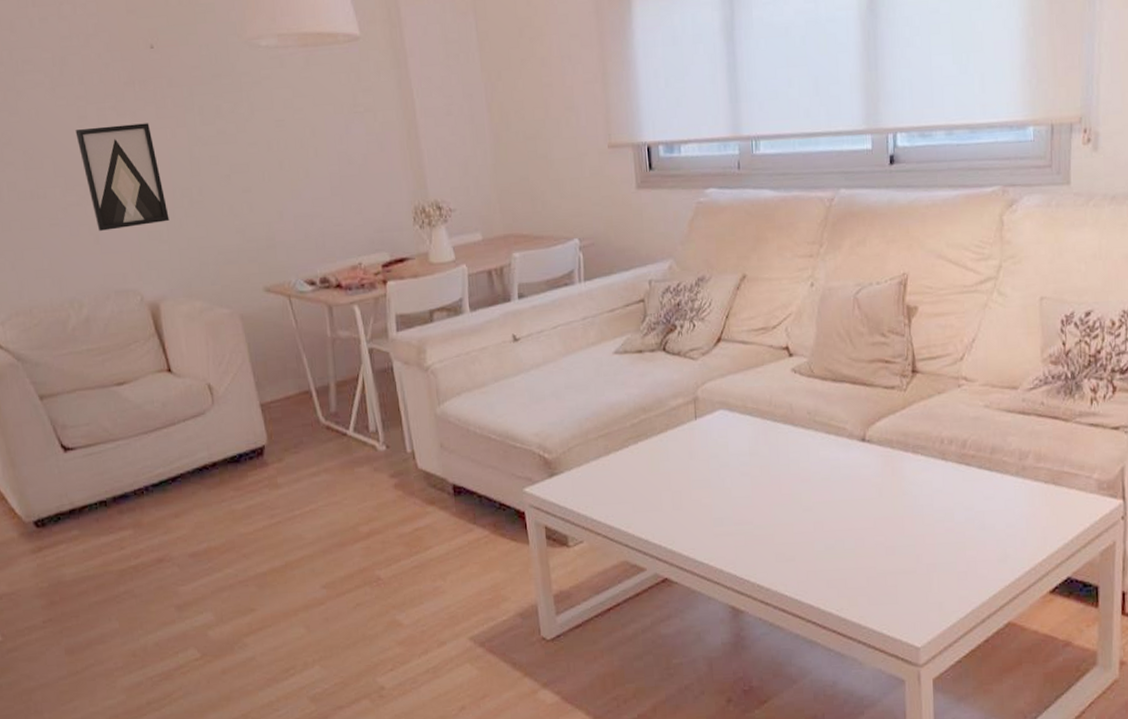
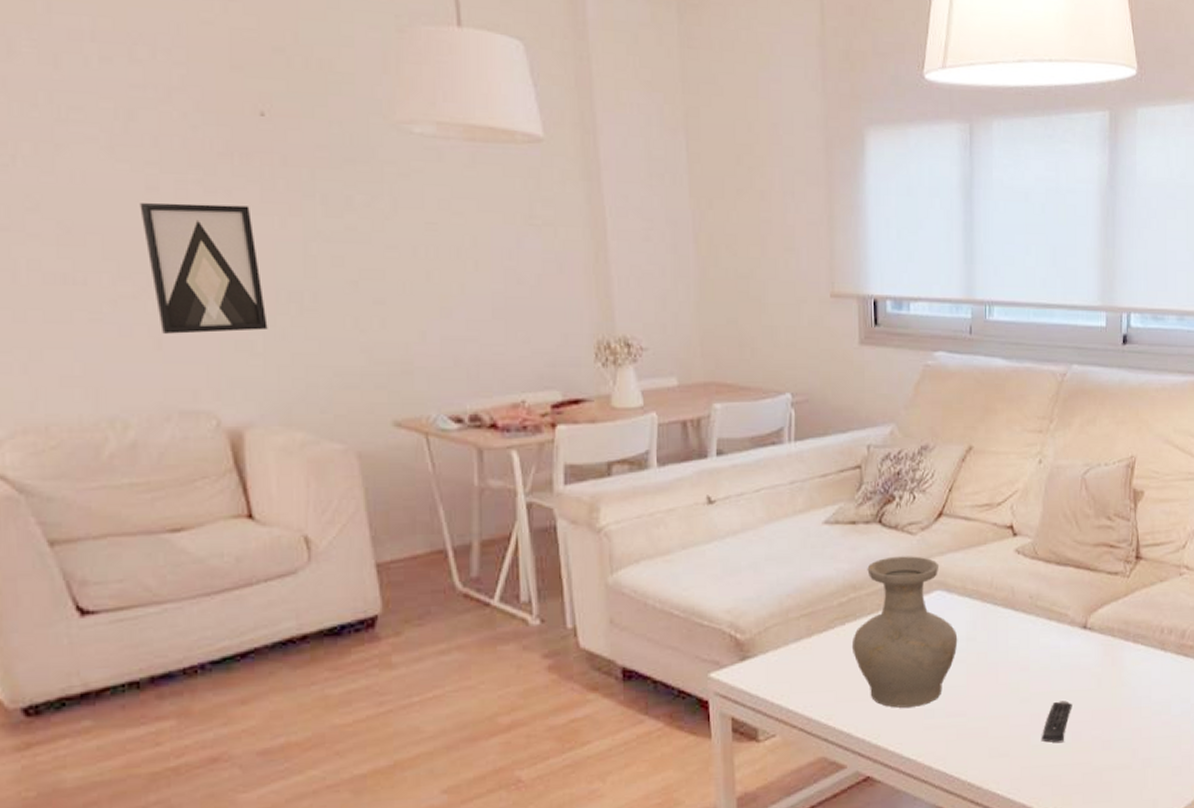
vase: none [644,379,742,517] -> present [851,556,958,708]
remote control: none [826,509,854,549] -> present [1042,700,1072,743]

